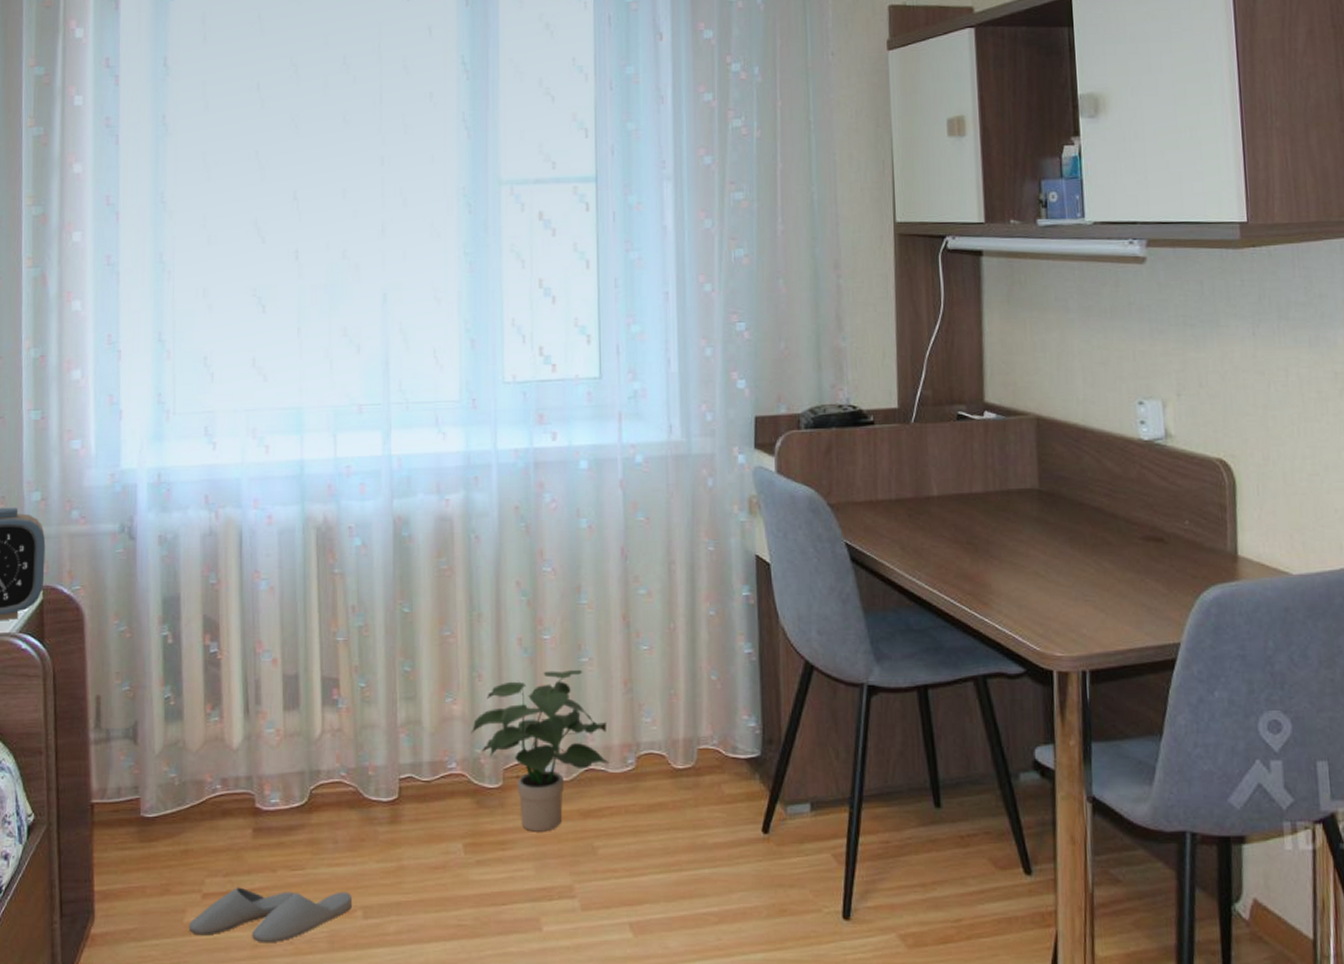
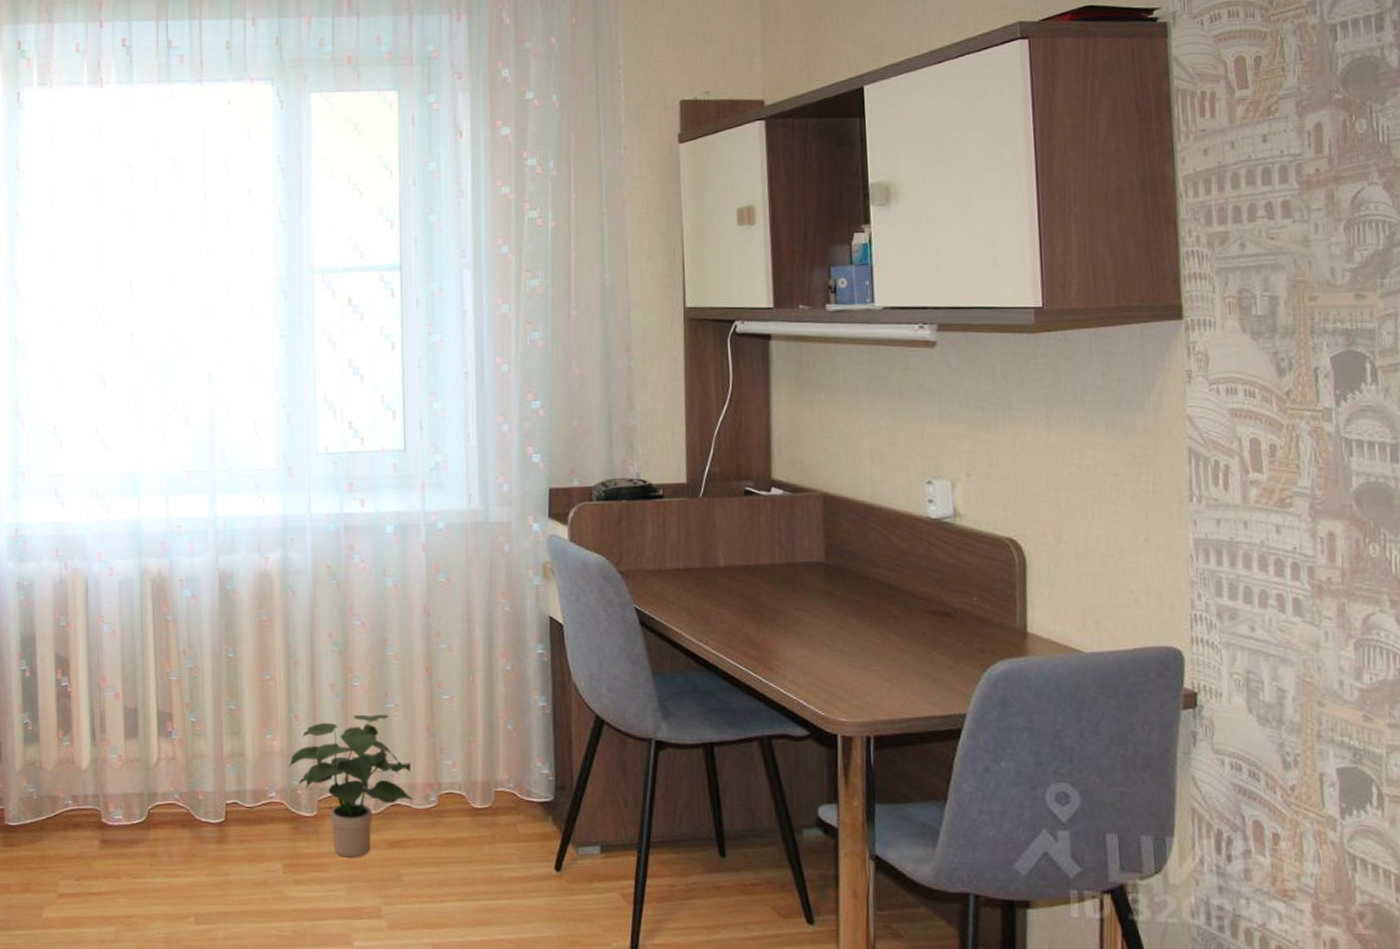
slippers: present [188,887,352,944] -> none [46,890,185,940]

